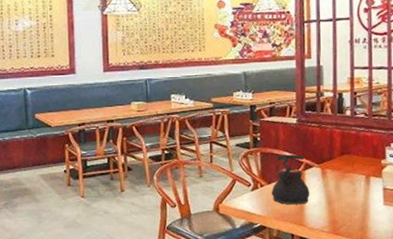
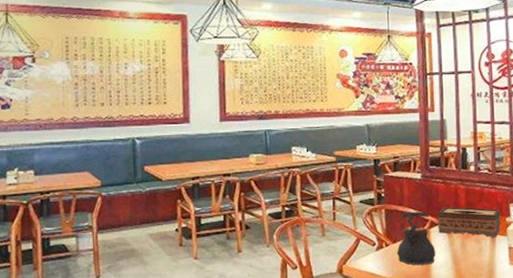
tissue box: none [312,150,376,180] -> present [438,207,501,238]

